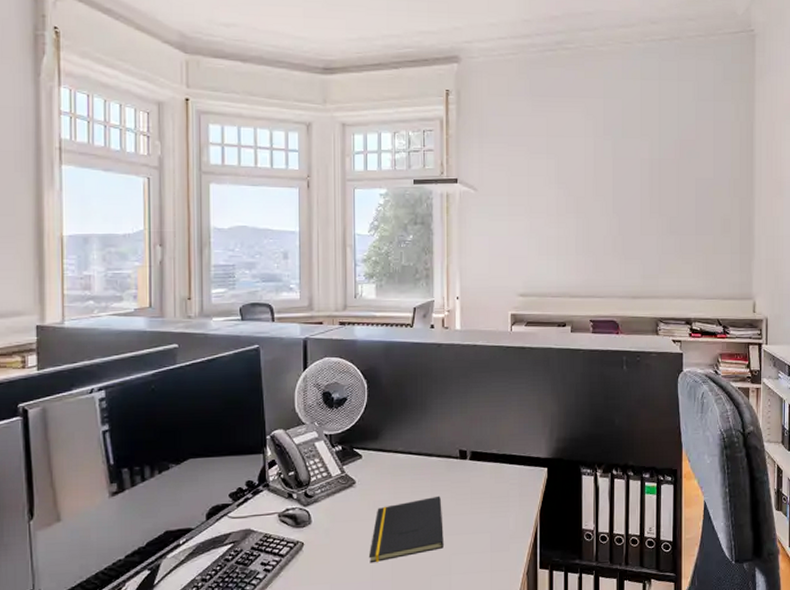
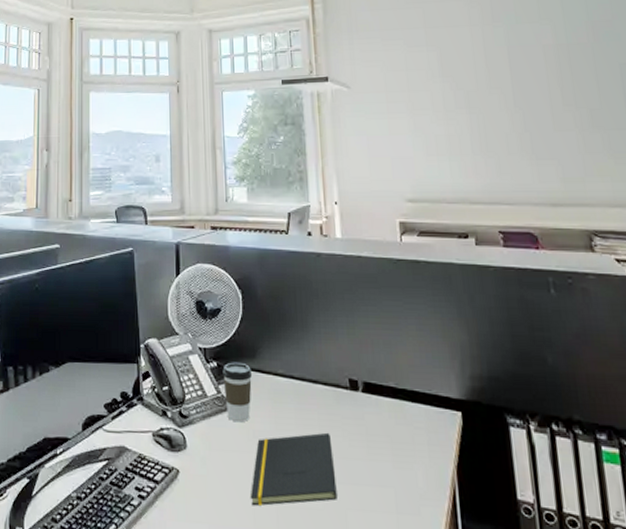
coffee cup: none [347,444,374,496] -> present [222,362,252,423]

